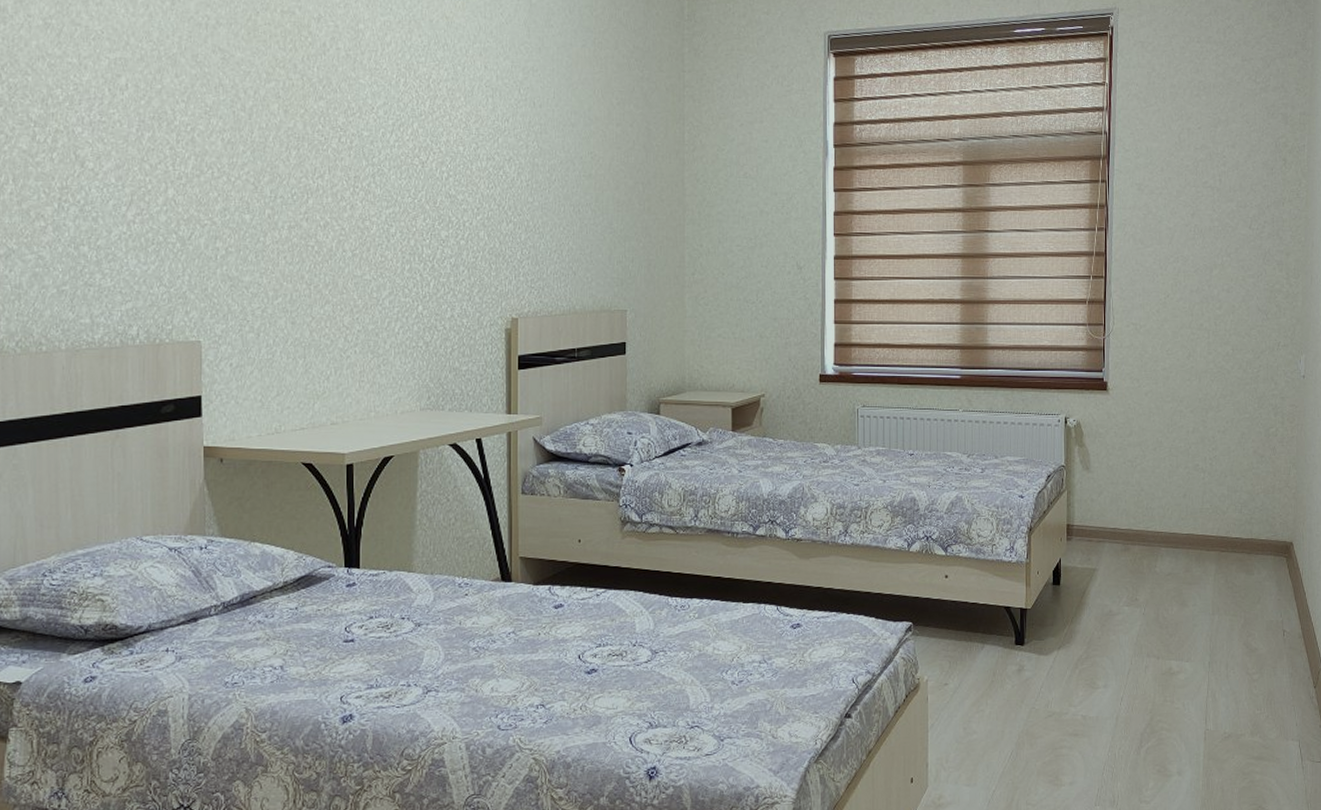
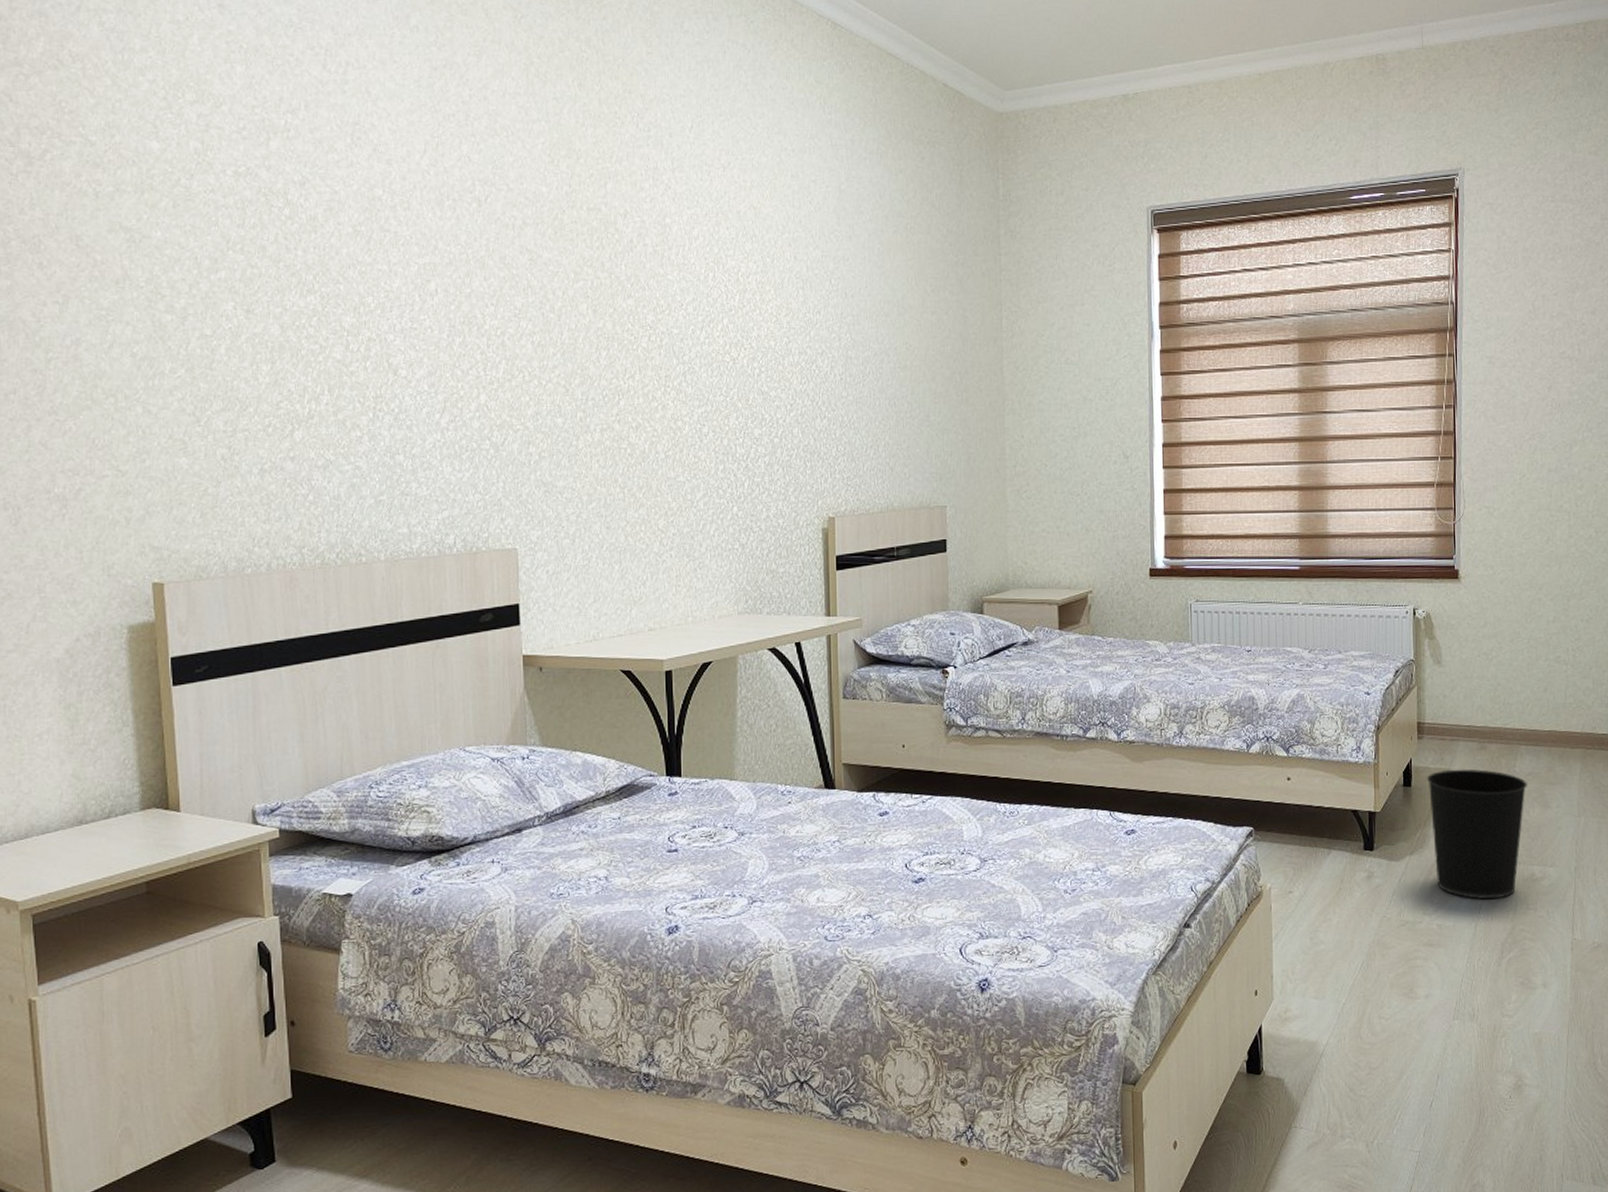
wastebasket: none [1074,569,1167,692] -> present [1426,769,1527,900]

